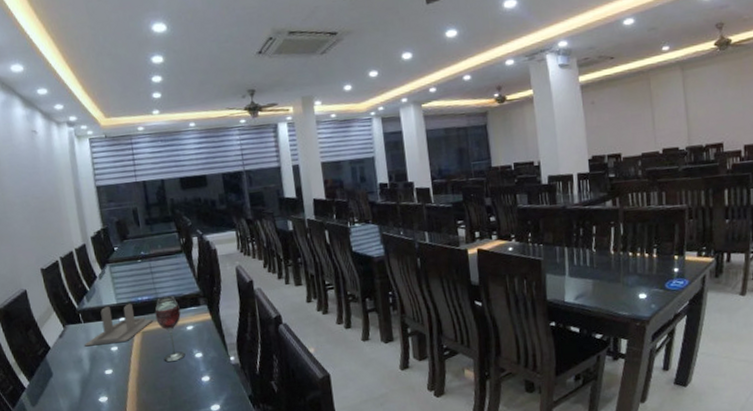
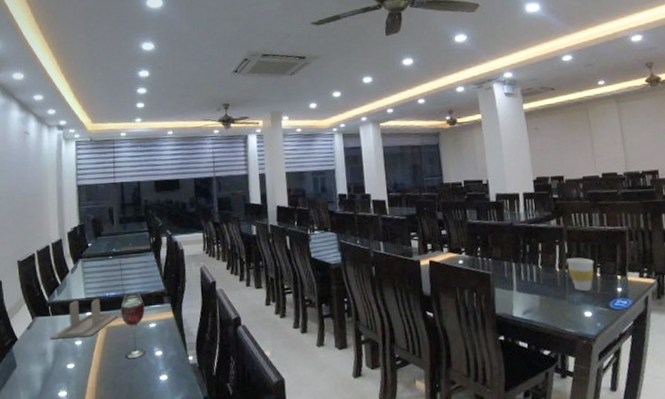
cup: none [621,239,651,274] -> present [565,257,594,292]

